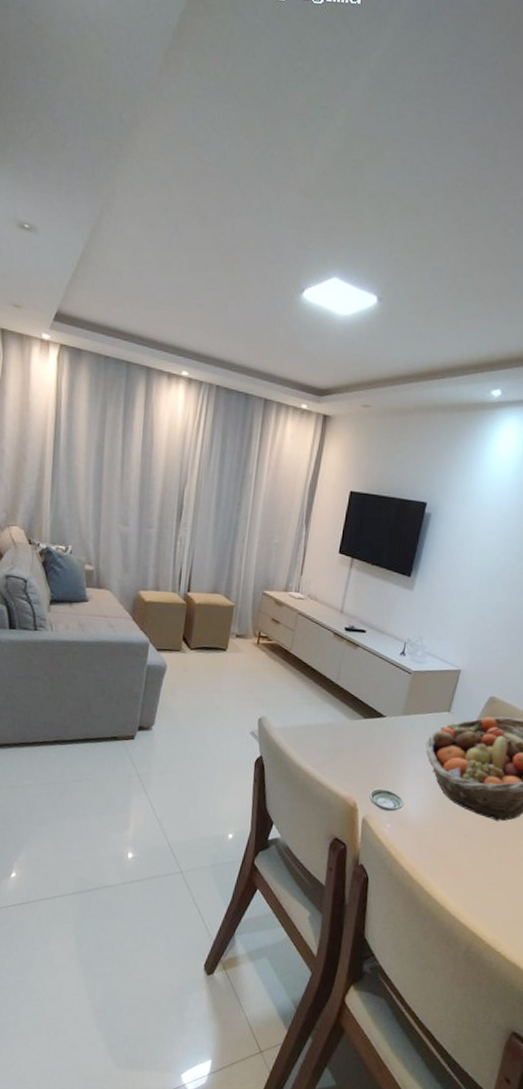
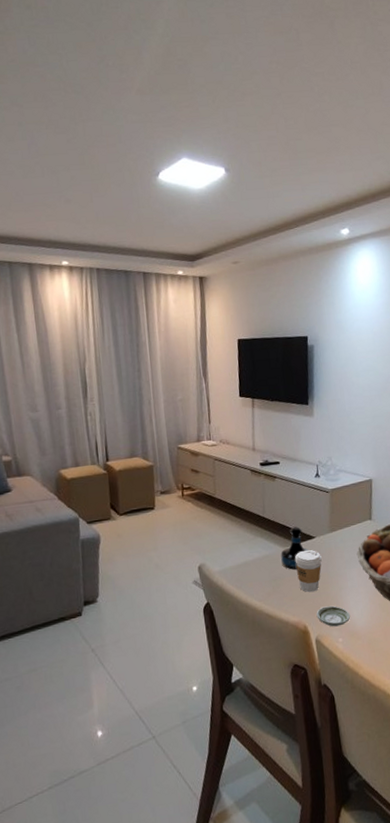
tequila bottle: none [345,701,376,745] -> present [280,527,309,570]
coffee cup: none [358,727,388,771] -> present [294,549,322,592]

